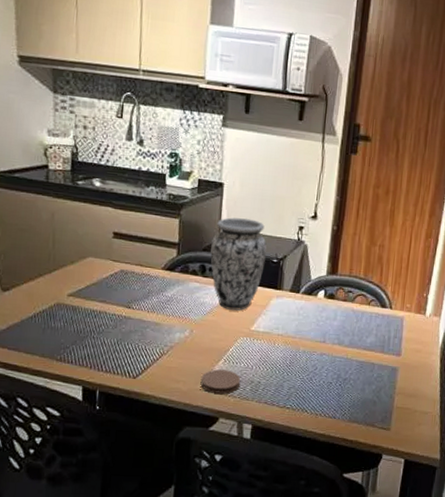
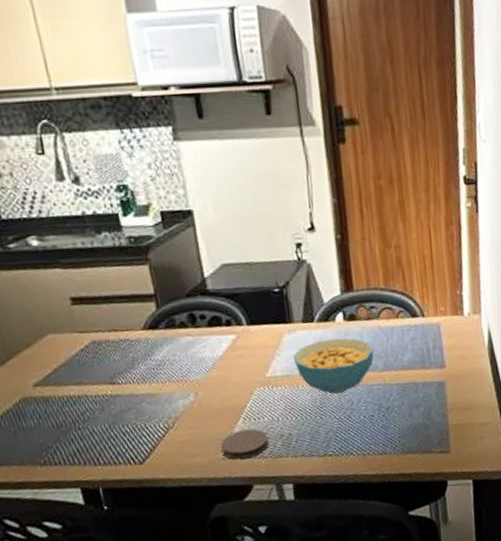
vase: present [210,217,268,310] -> none [195,246,266,360]
cereal bowl: none [276,310,344,357] -> present [294,338,374,394]

